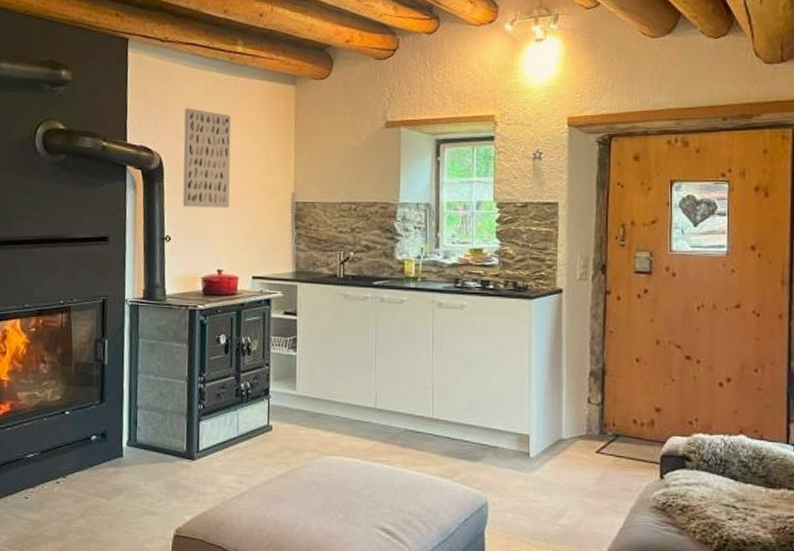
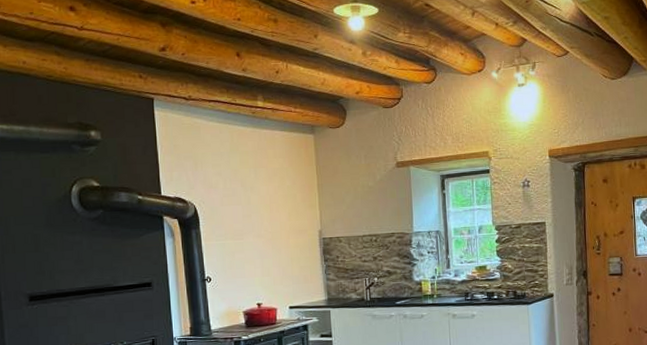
wall art: present [182,108,231,208] -> none [214,160,264,250]

